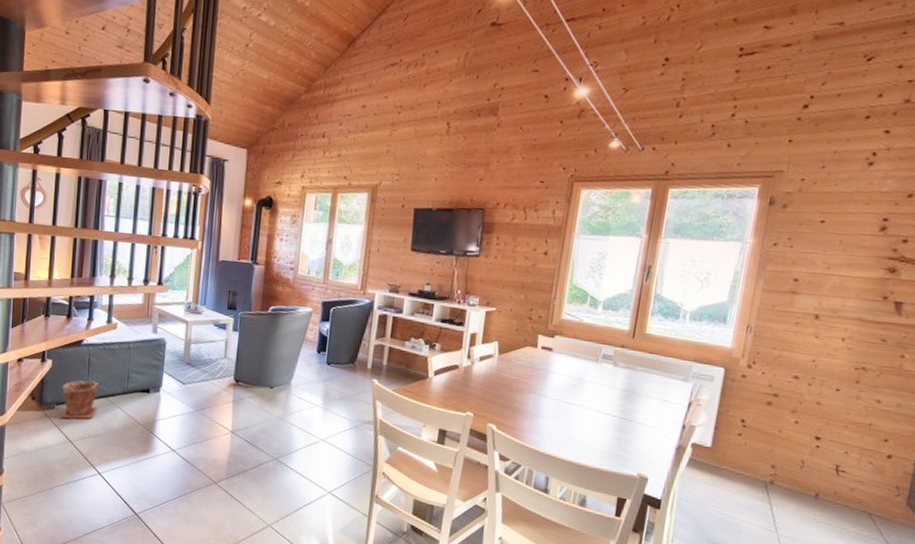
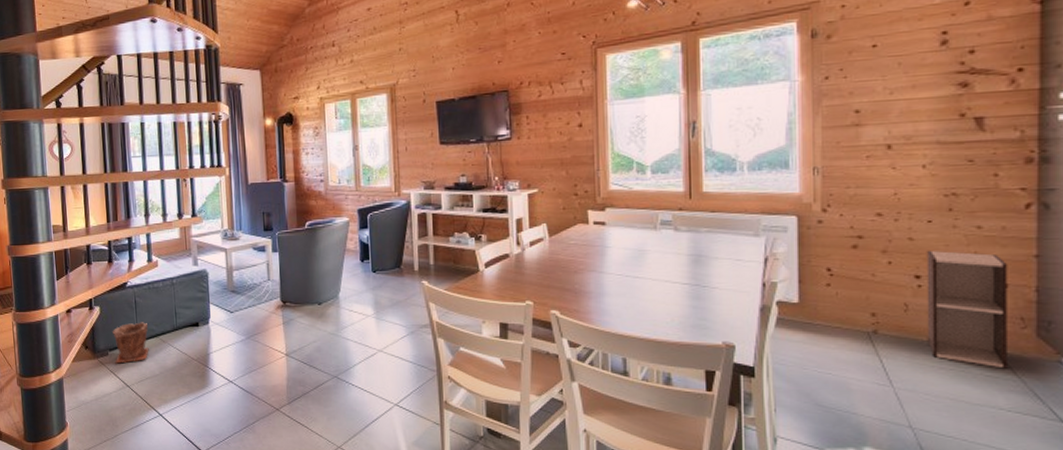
shelf unit: none [814,415,896,530] -> present [926,250,1008,369]

